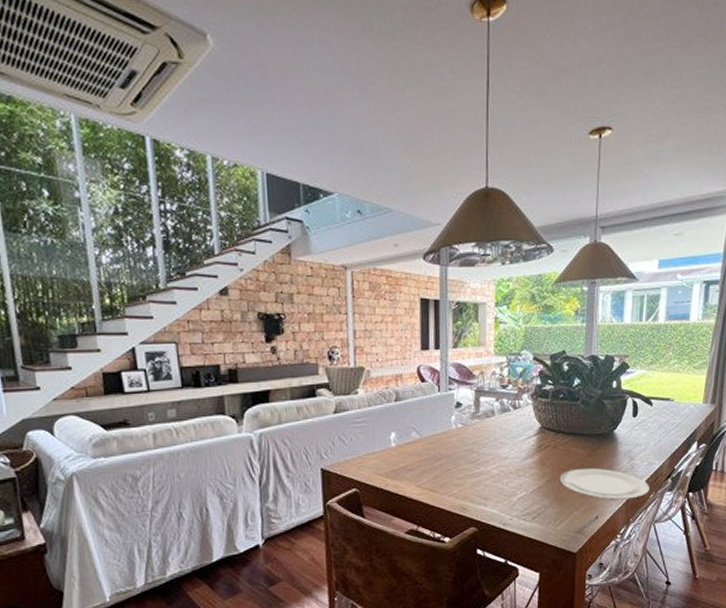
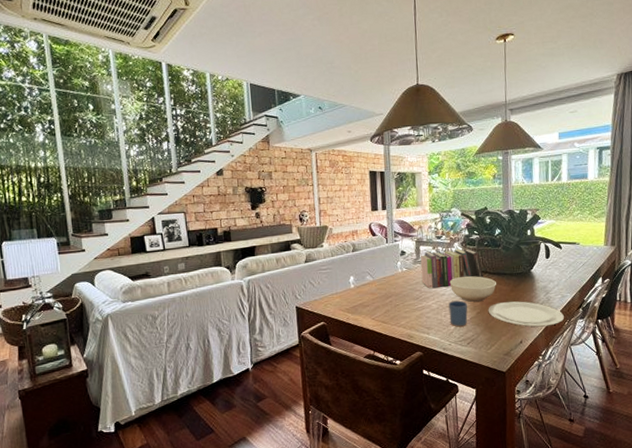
books: none [479,401,557,451] -> present [420,248,484,289]
mug: none [512,465,536,498] -> present [448,300,468,327]
bowl: none [514,435,573,468] -> present [449,276,497,302]

